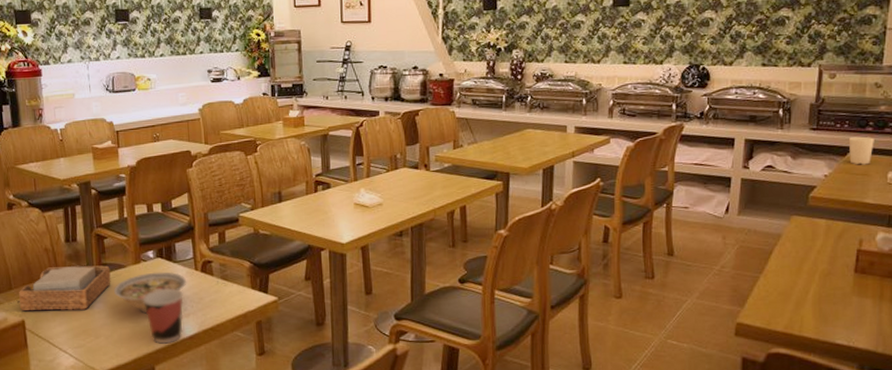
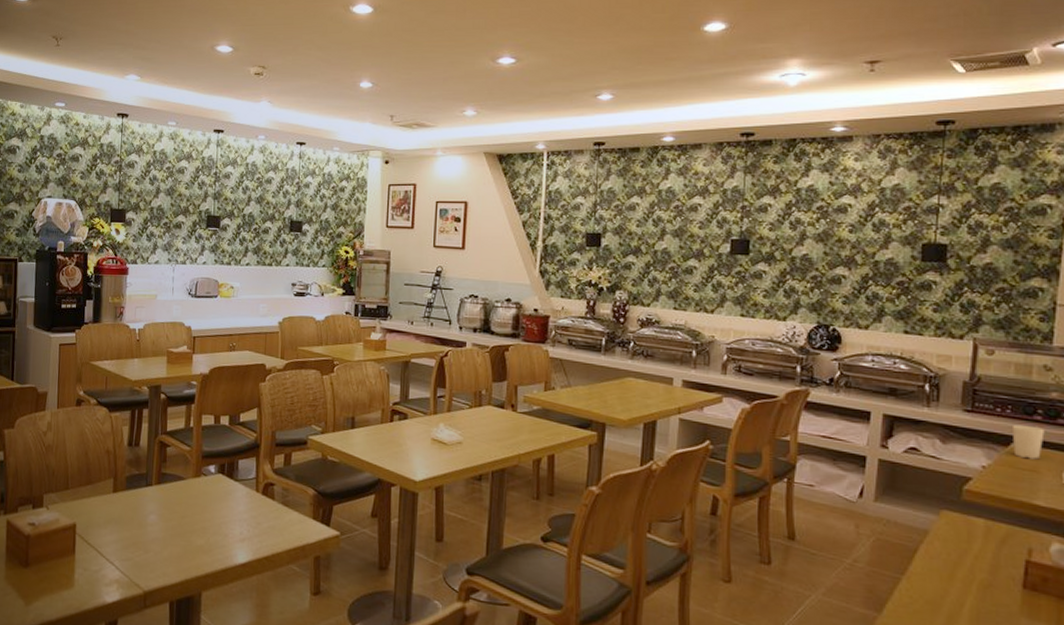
napkin holder: present [19,265,111,311] -> none [74,470,169,520]
soup bowl: present [114,272,187,315] -> none [170,488,246,534]
cup: present [143,288,185,344] -> none [199,507,242,569]

